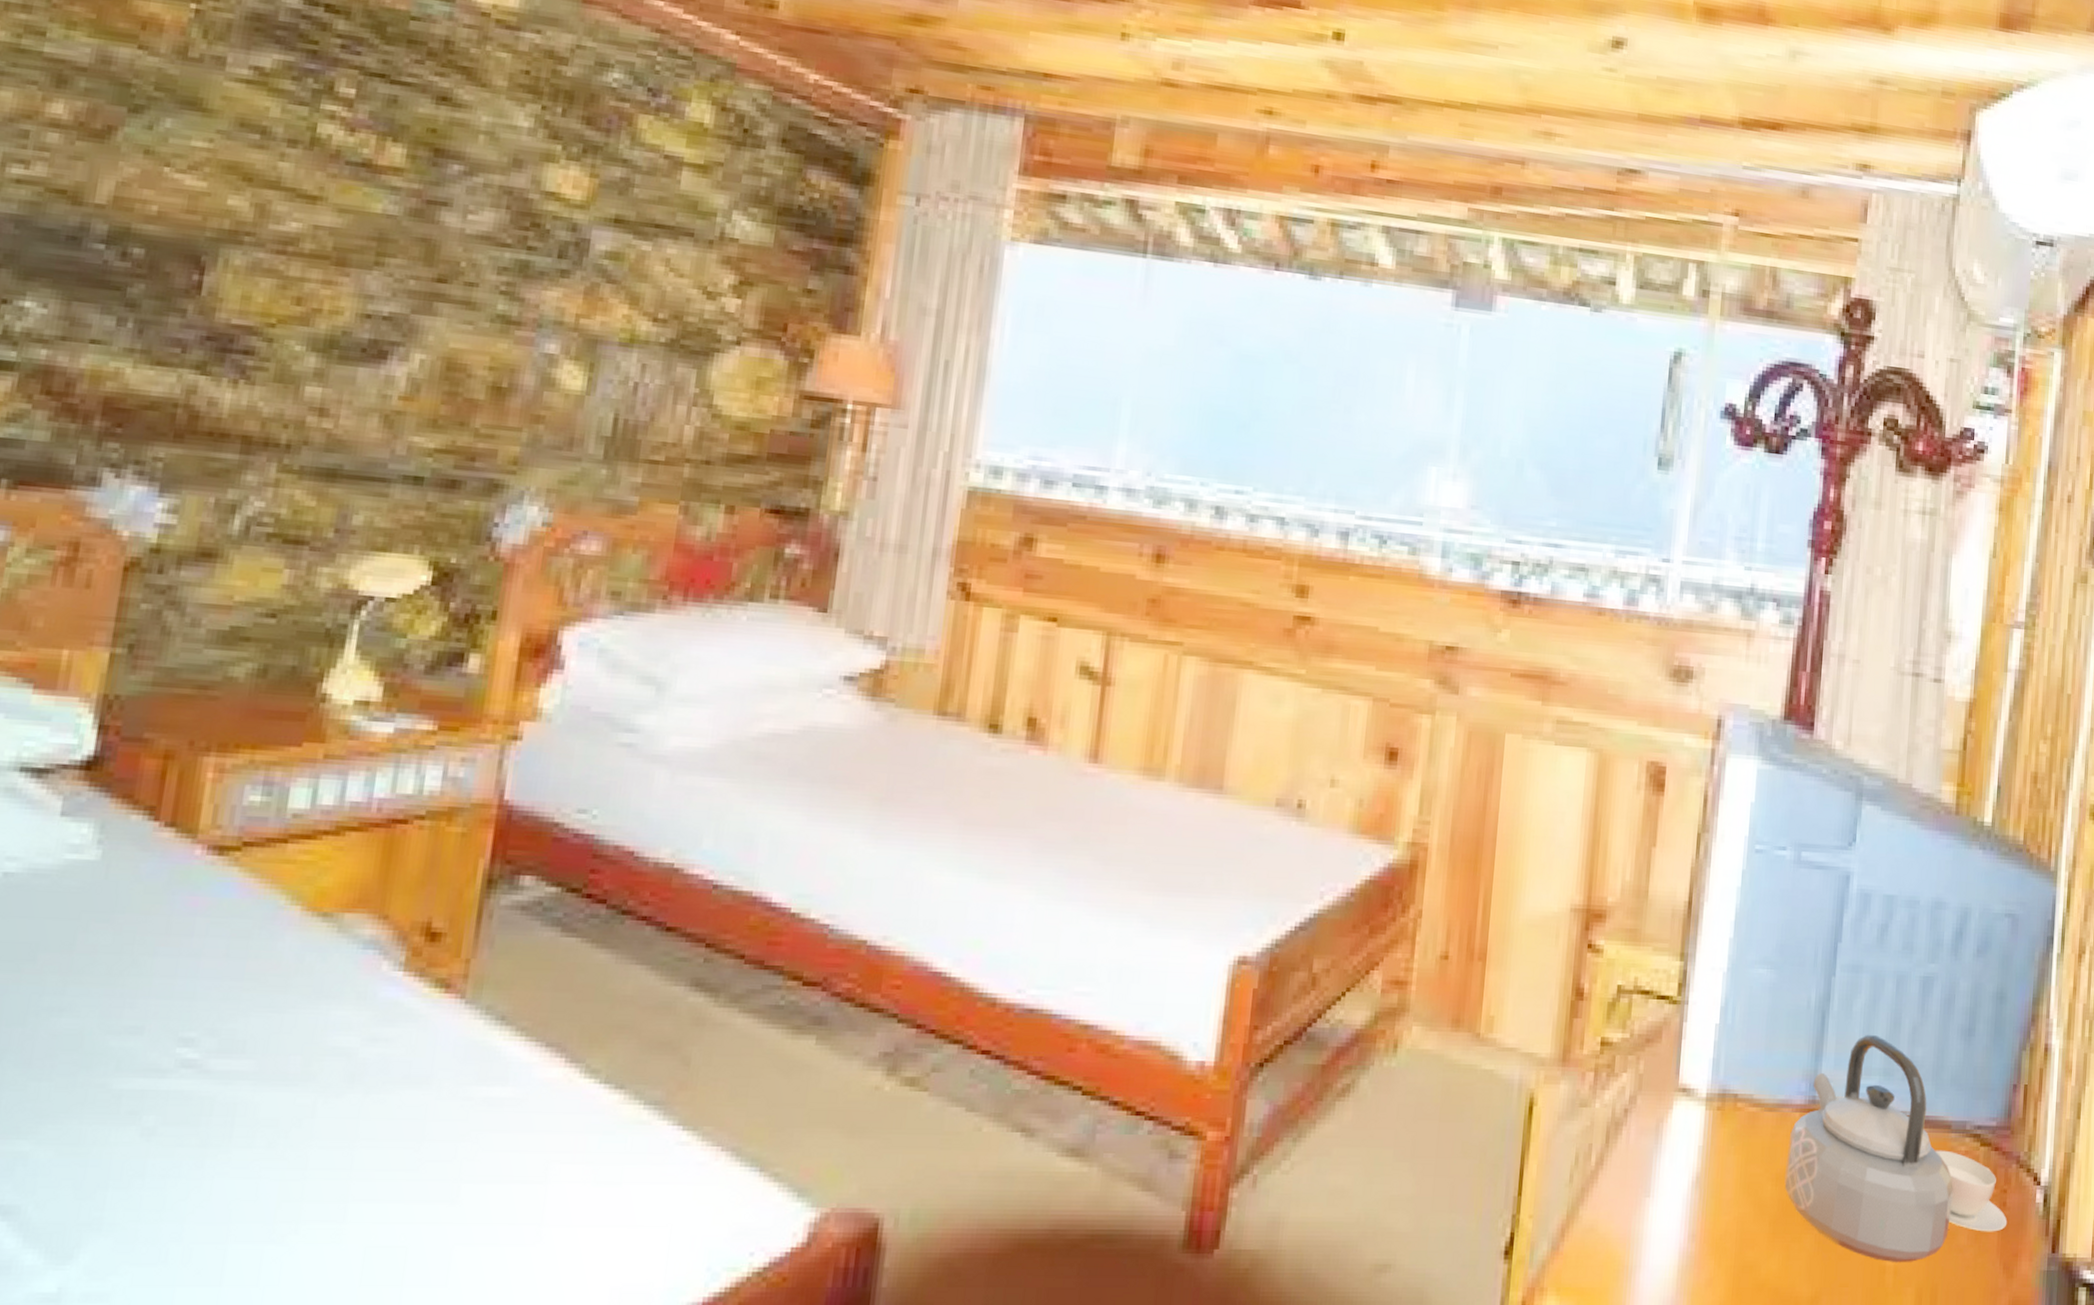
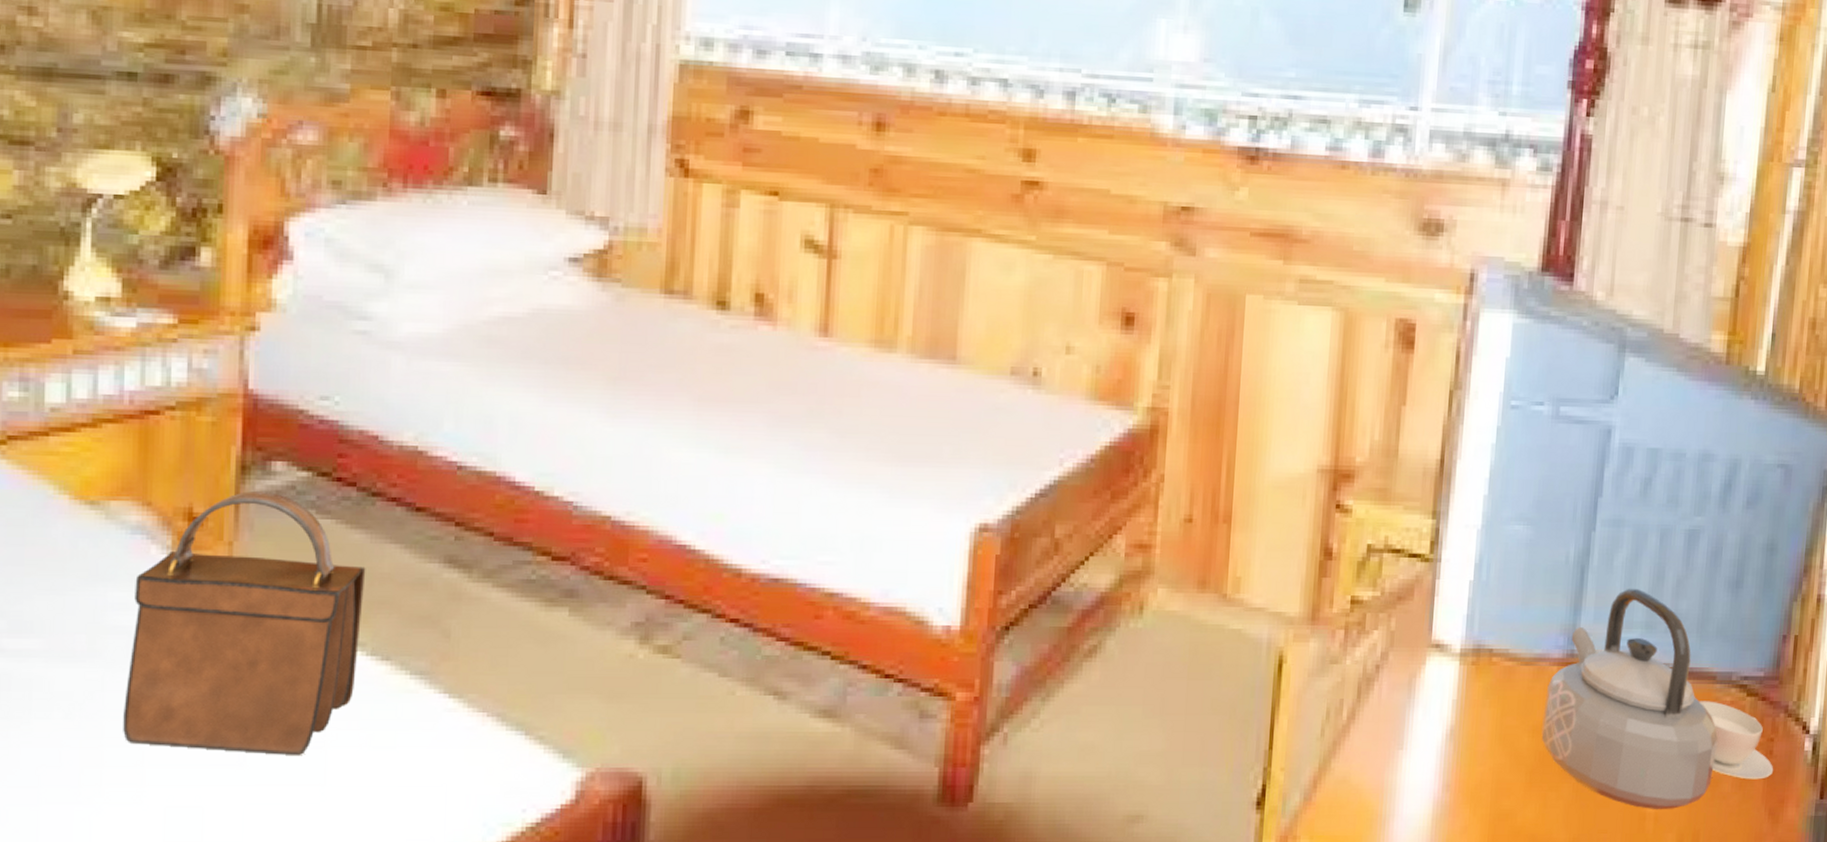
handbag: none [329,906,608,1192] -> present [123,491,366,756]

